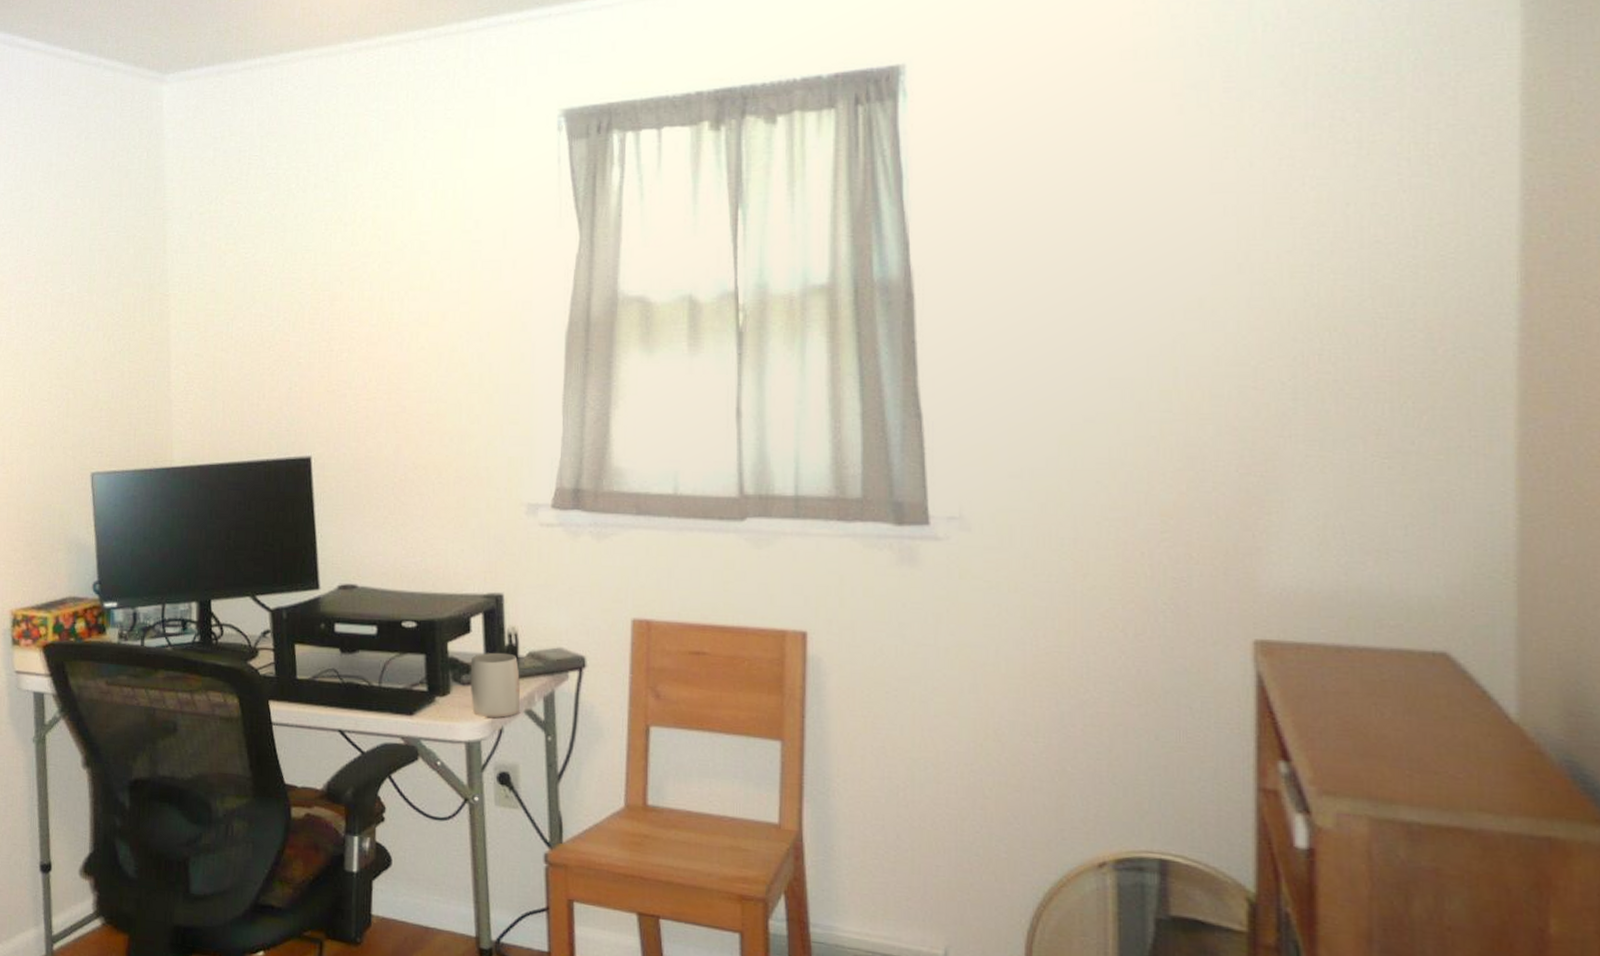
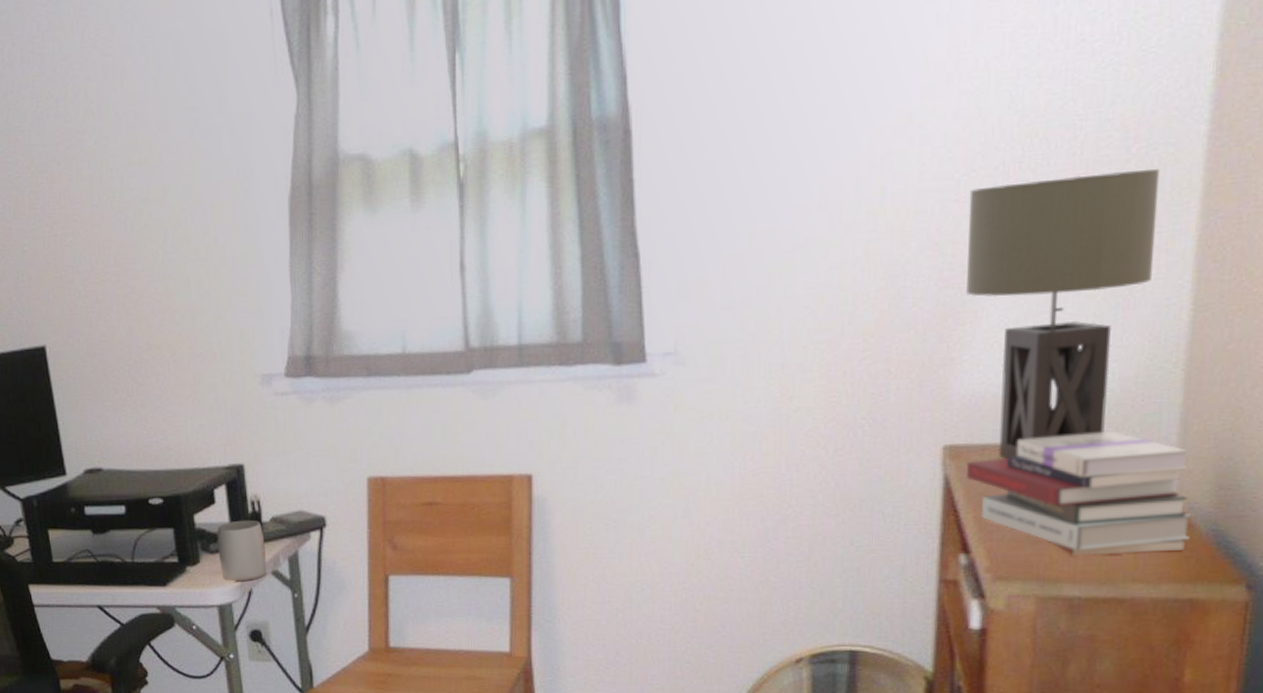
table lamp: none [1268,371,1471,662] -> present [965,168,1160,460]
books: none [1282,640,1541,780] -> present [967,432,1192,556]

